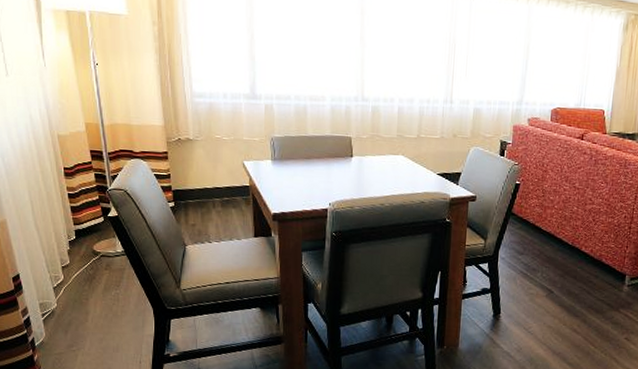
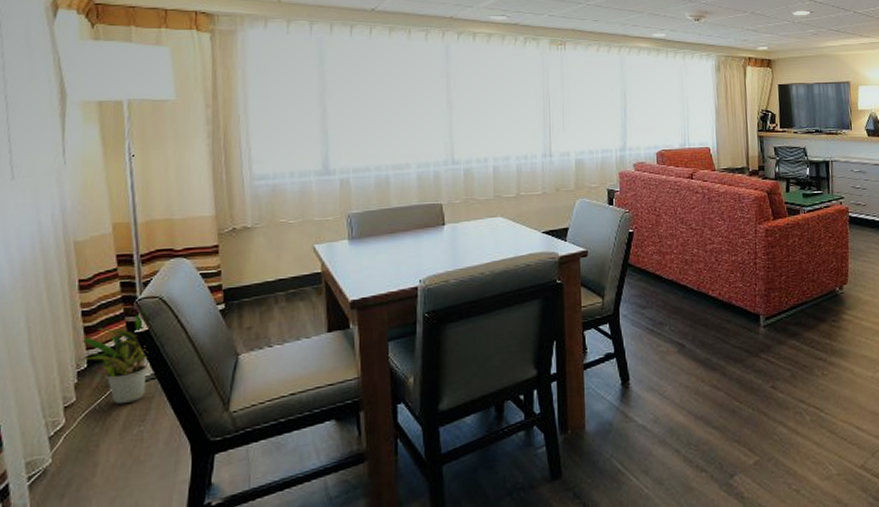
potted plant: none [69,200,119,272] -> present [78,311,149,405]

